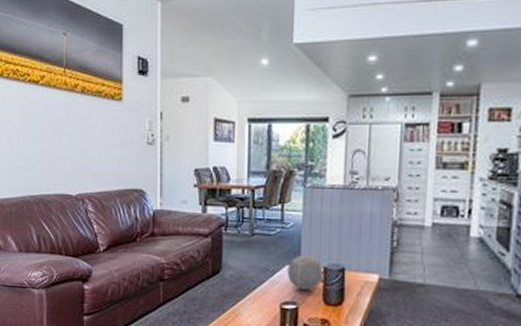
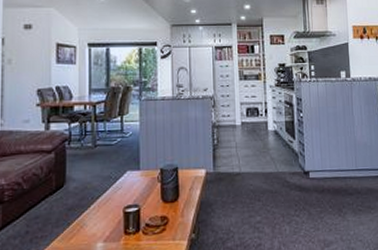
decorative orb: present [286,254,323,290] -> none [128,159,160,192]

